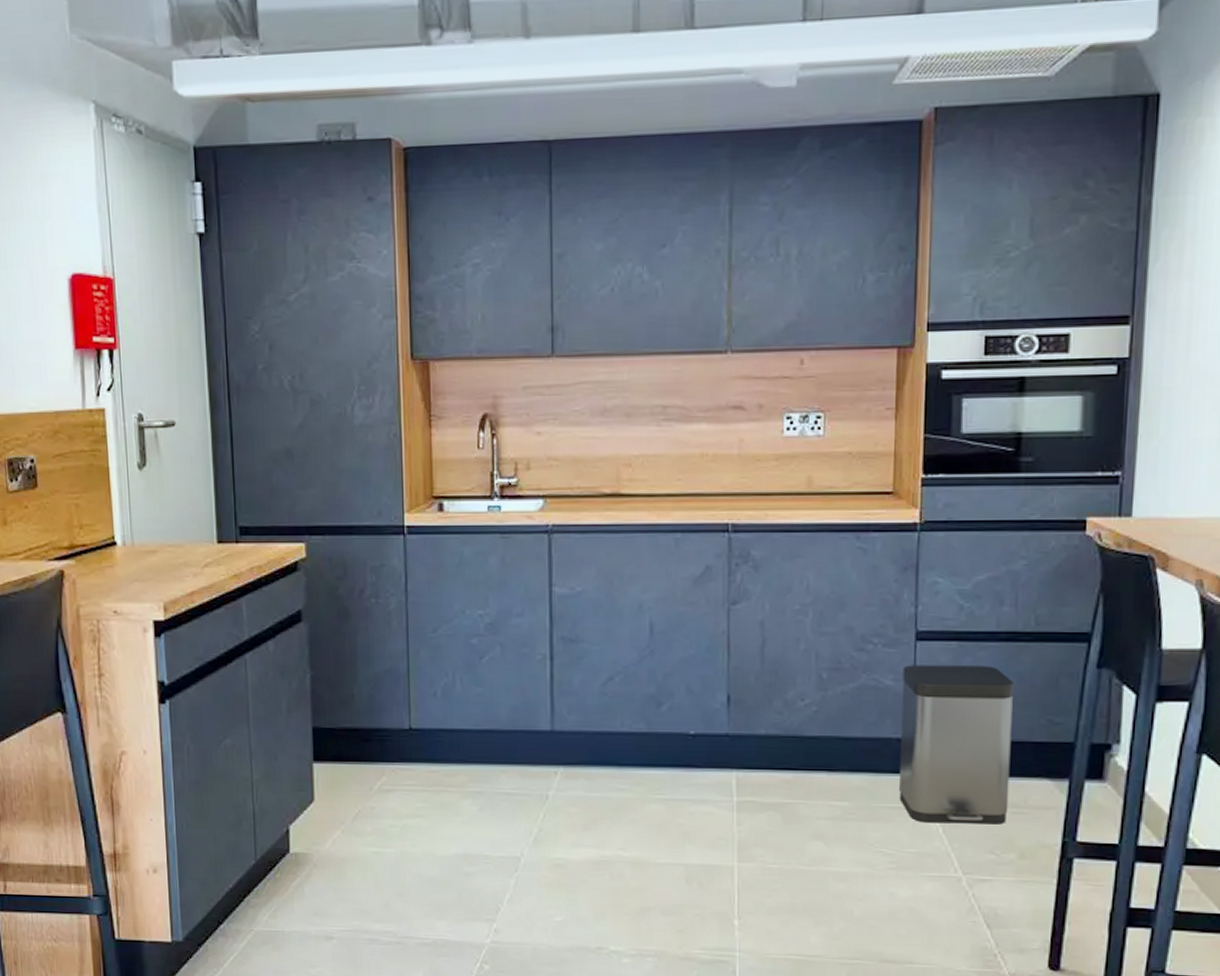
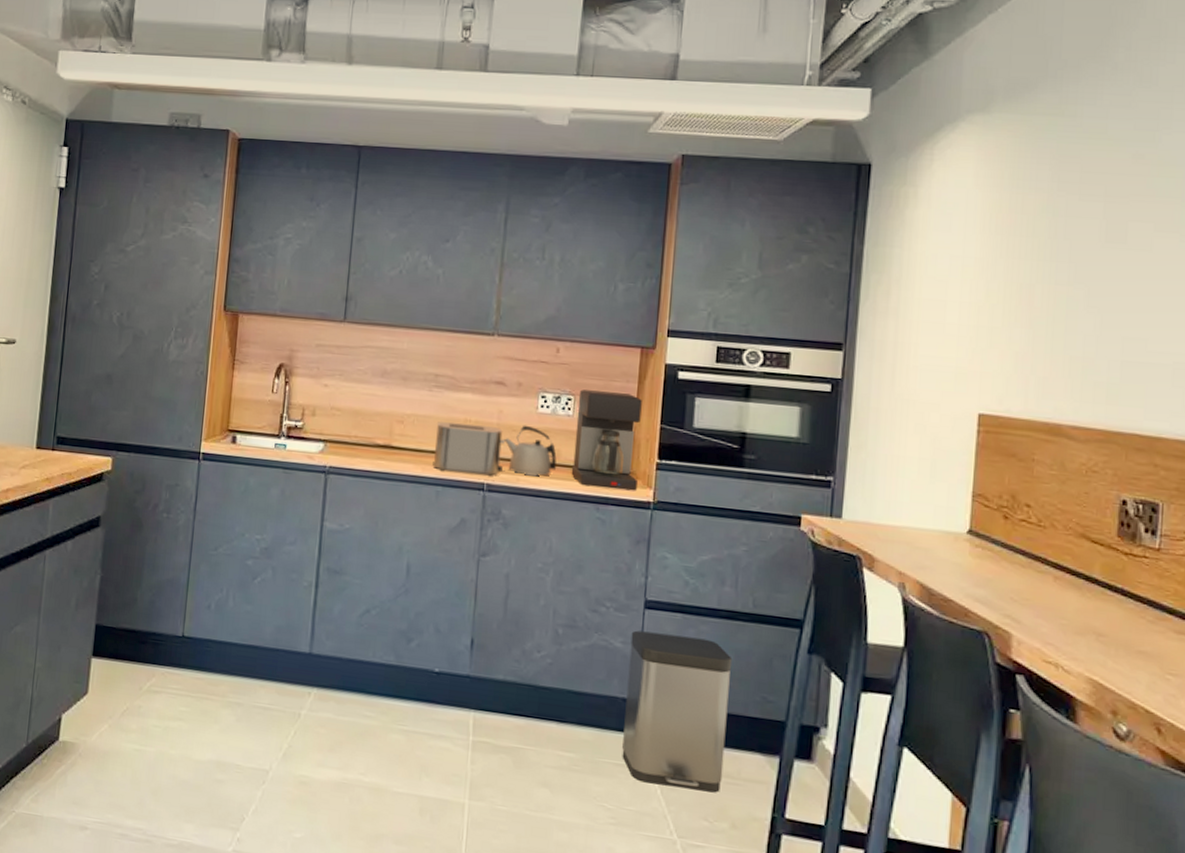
toaster: none [669,458,748,516] -> present [433,421,505,477]
kettle: none [747,452,810,509] -> present [503,425,557,477]
coffee maker: none [825,403,903,514] -> present [571,389,642,491]

